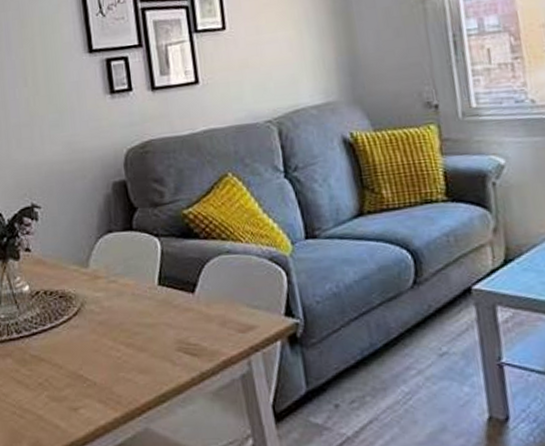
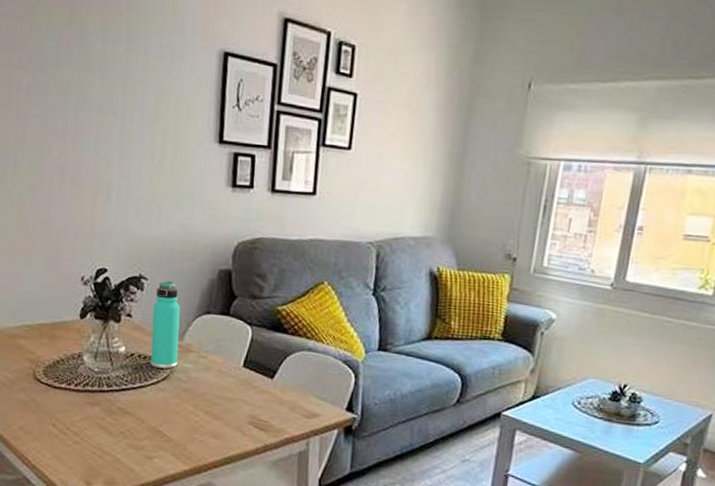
thermos bottle: none [51,205,87,303] -> present [151,281,181,369]

